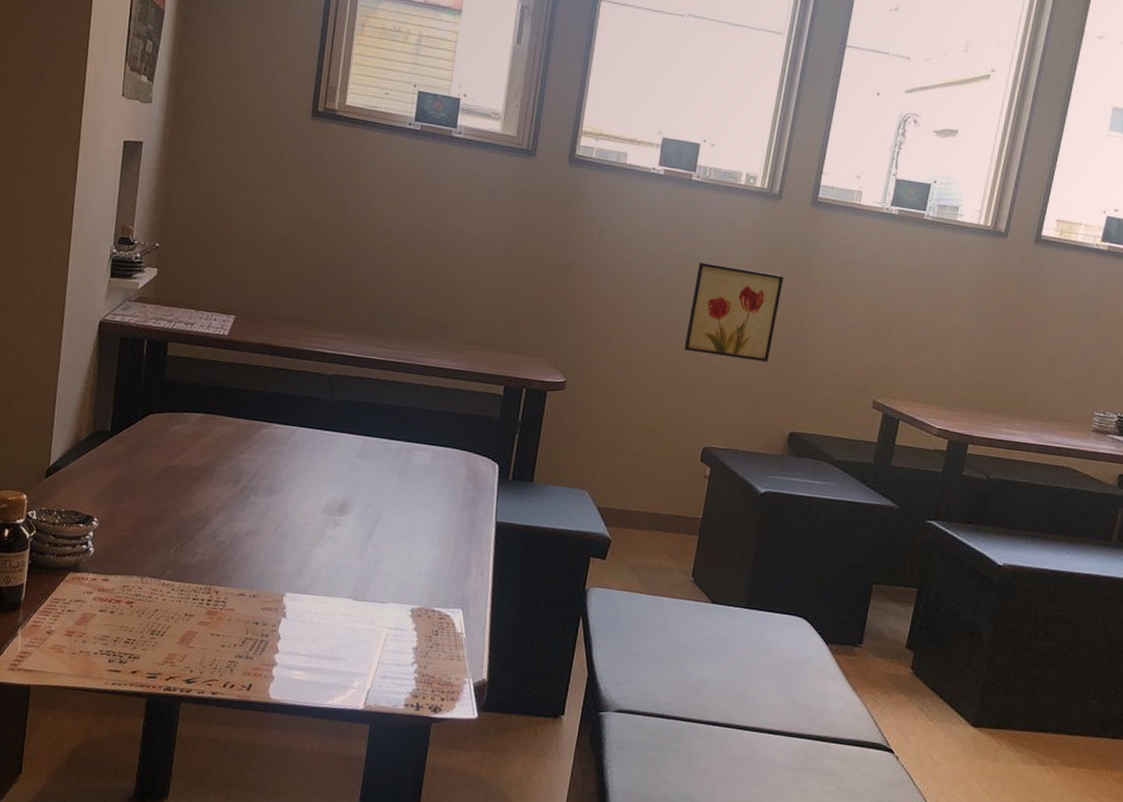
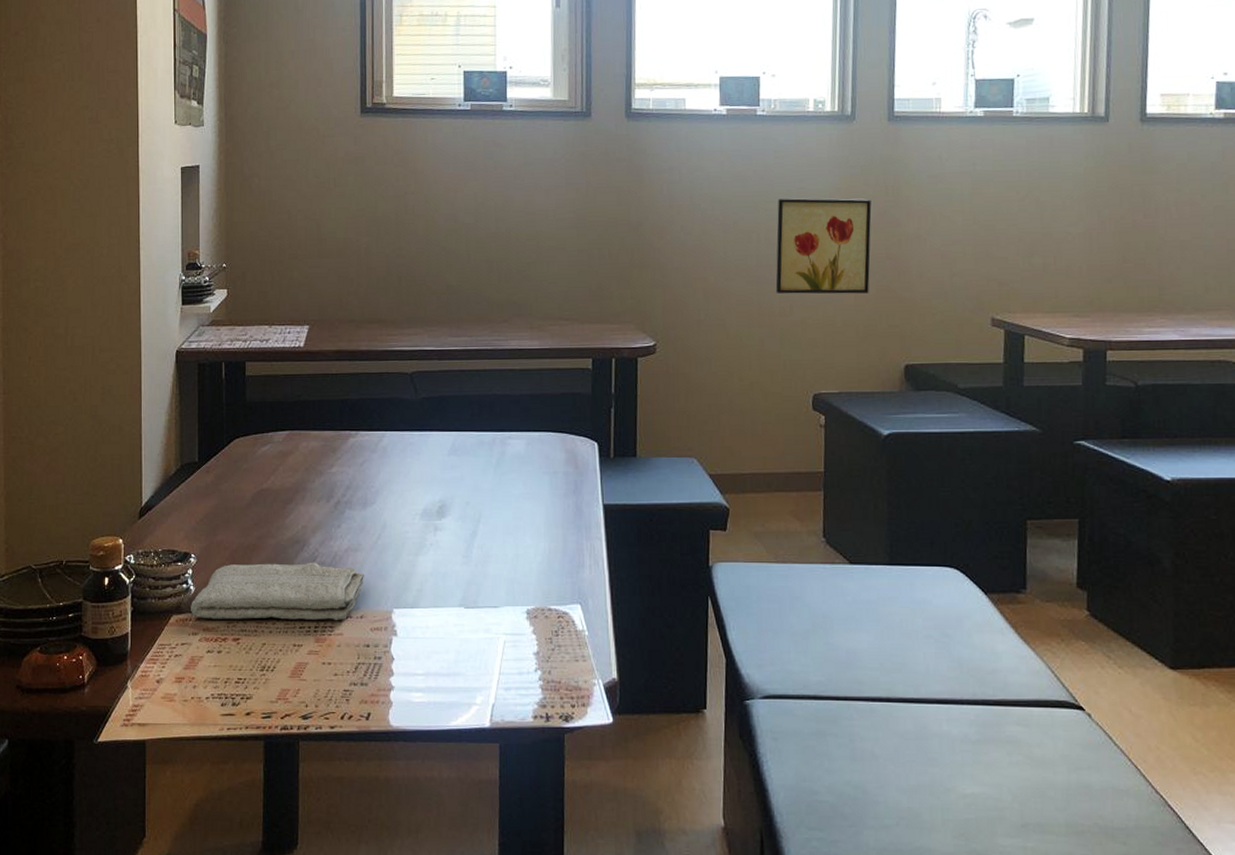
washcloth: none [88,532,261,597] -> present [191,562,364,621]

